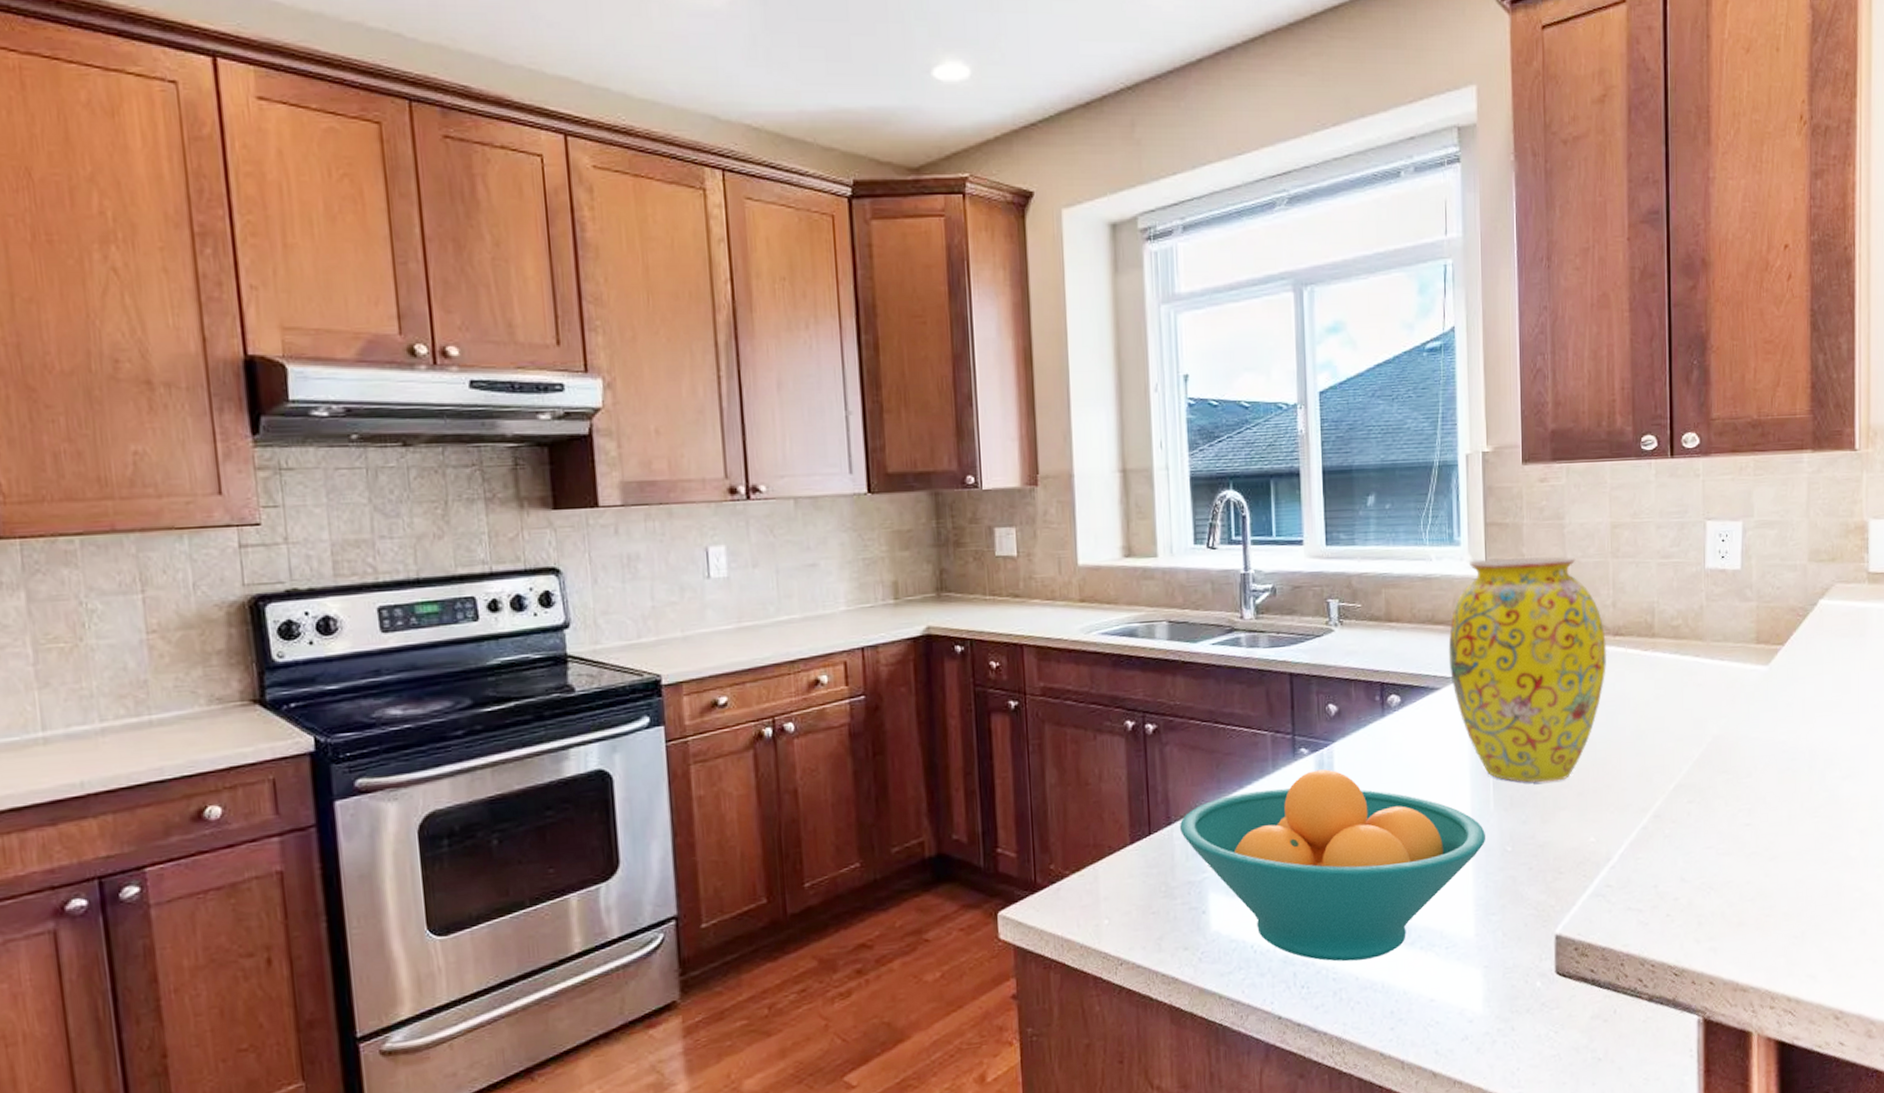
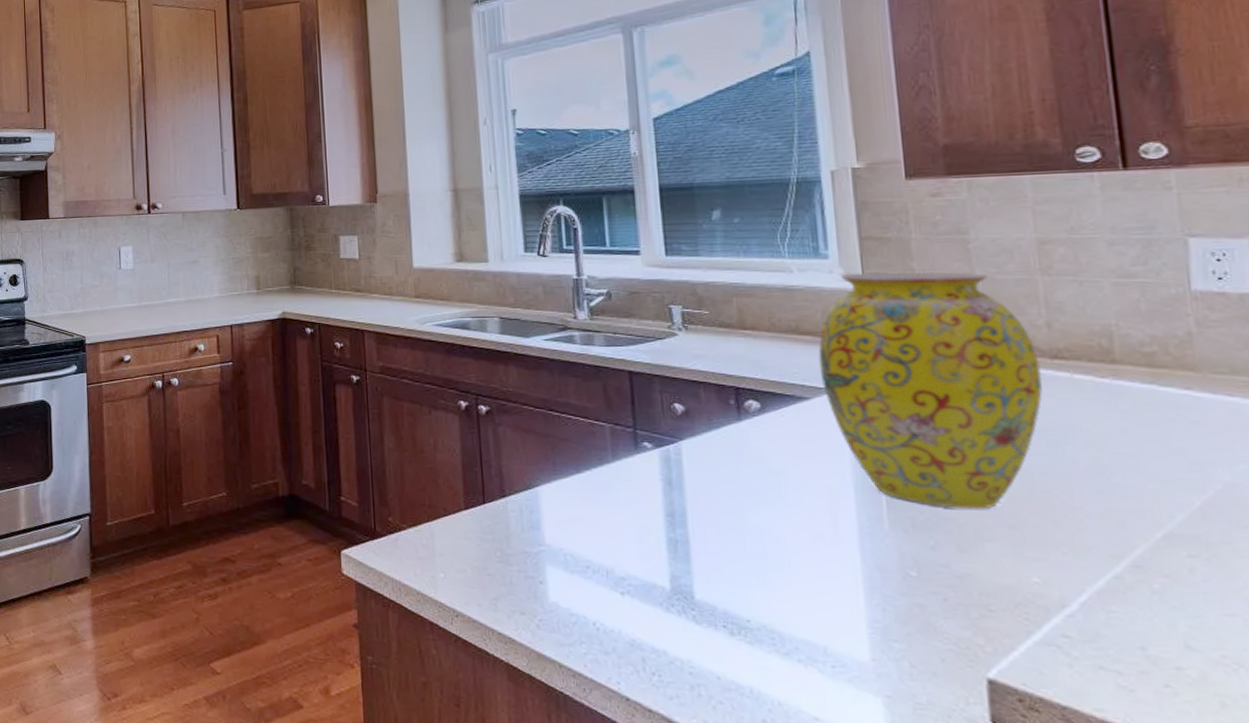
fruit bowl: present [1180,769,1485,962] -> none [515,465,879,661]

